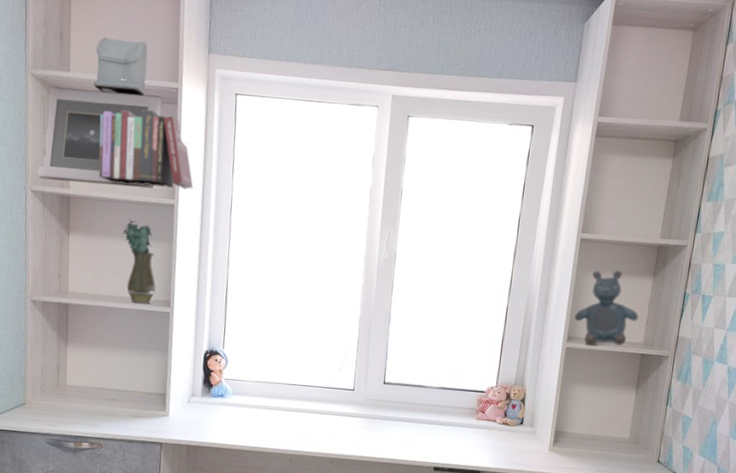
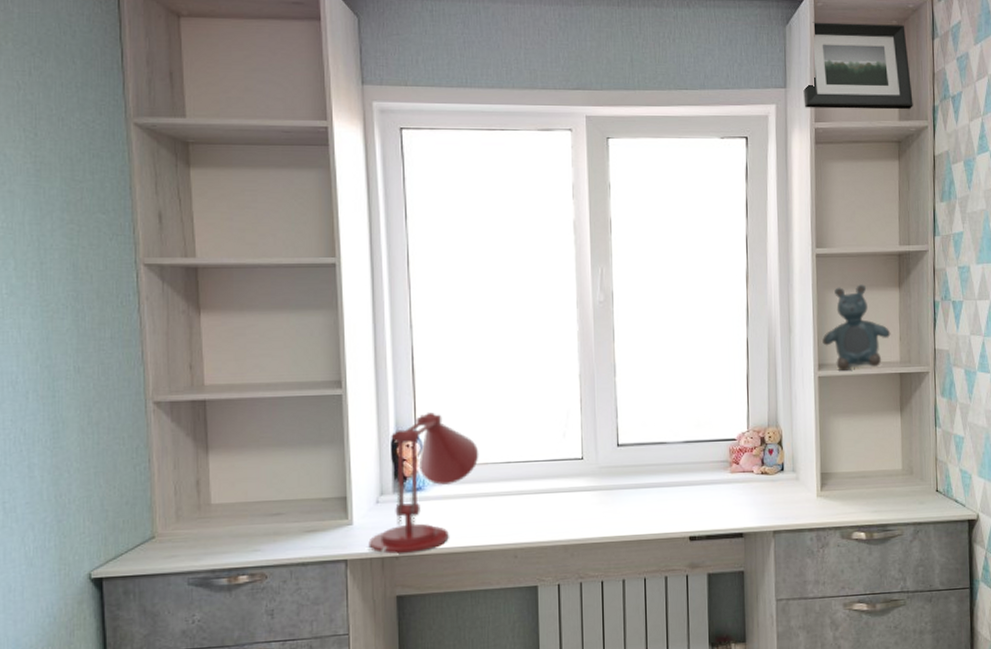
picture frame: present [37,87,162,189] -> none [151,137,309,249]
decorative box: present [93,37,148,97] -> none [218,74,286,140]
books: present [98,109,194,190] -> none [231,154,358,245]
vase: present [122,218,156,303] -> none [271,285,321,387]
desk lamp: none [178,336,272,445] -> present [367,413,479,556]
picture frame: none [590,20,701,112] -> present [803,22,913,110]

